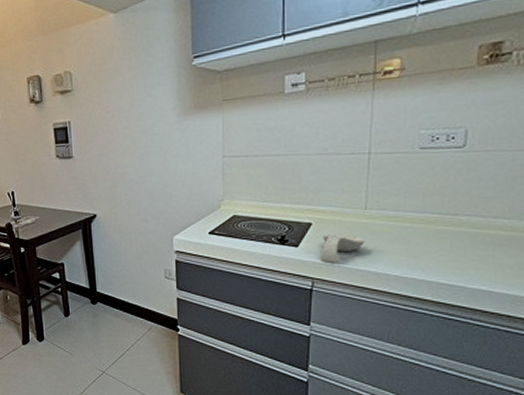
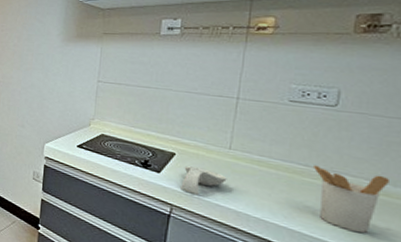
utensil holder: none [447,211,515,273] -> present [314,165,389,233]

